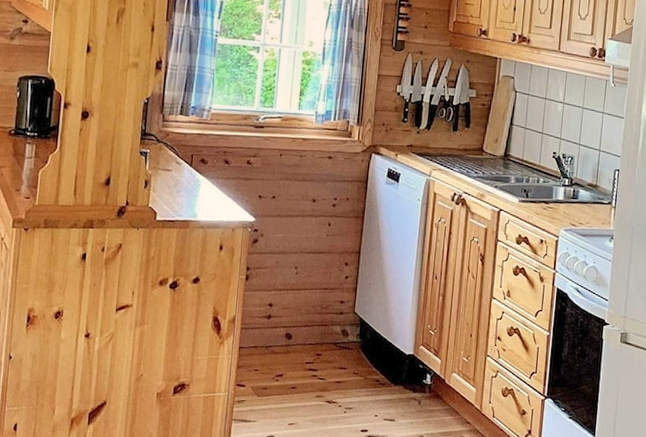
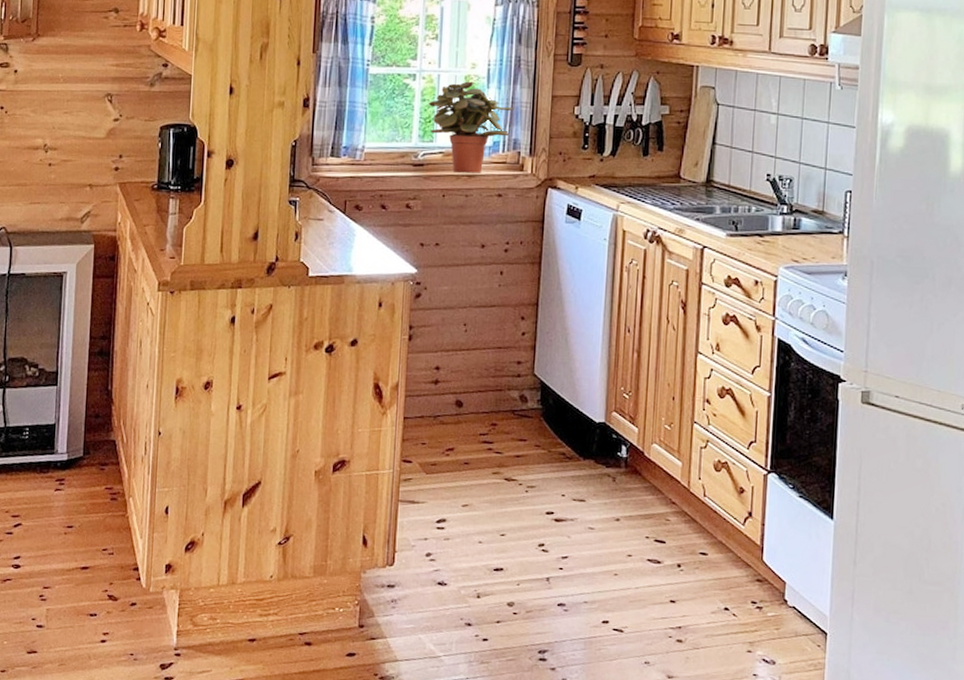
potted plant: none [269,56,345,138] -> present [428,81,514,173]

